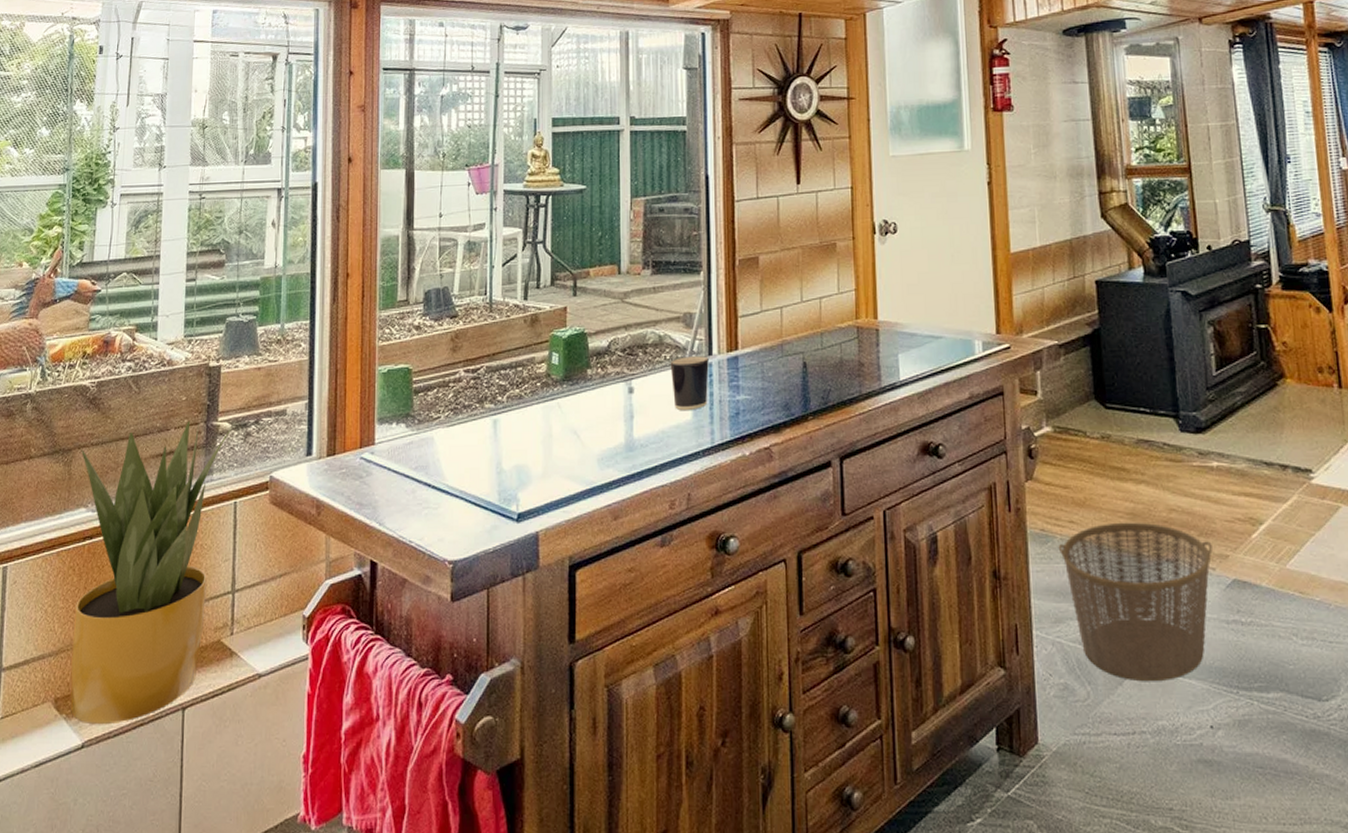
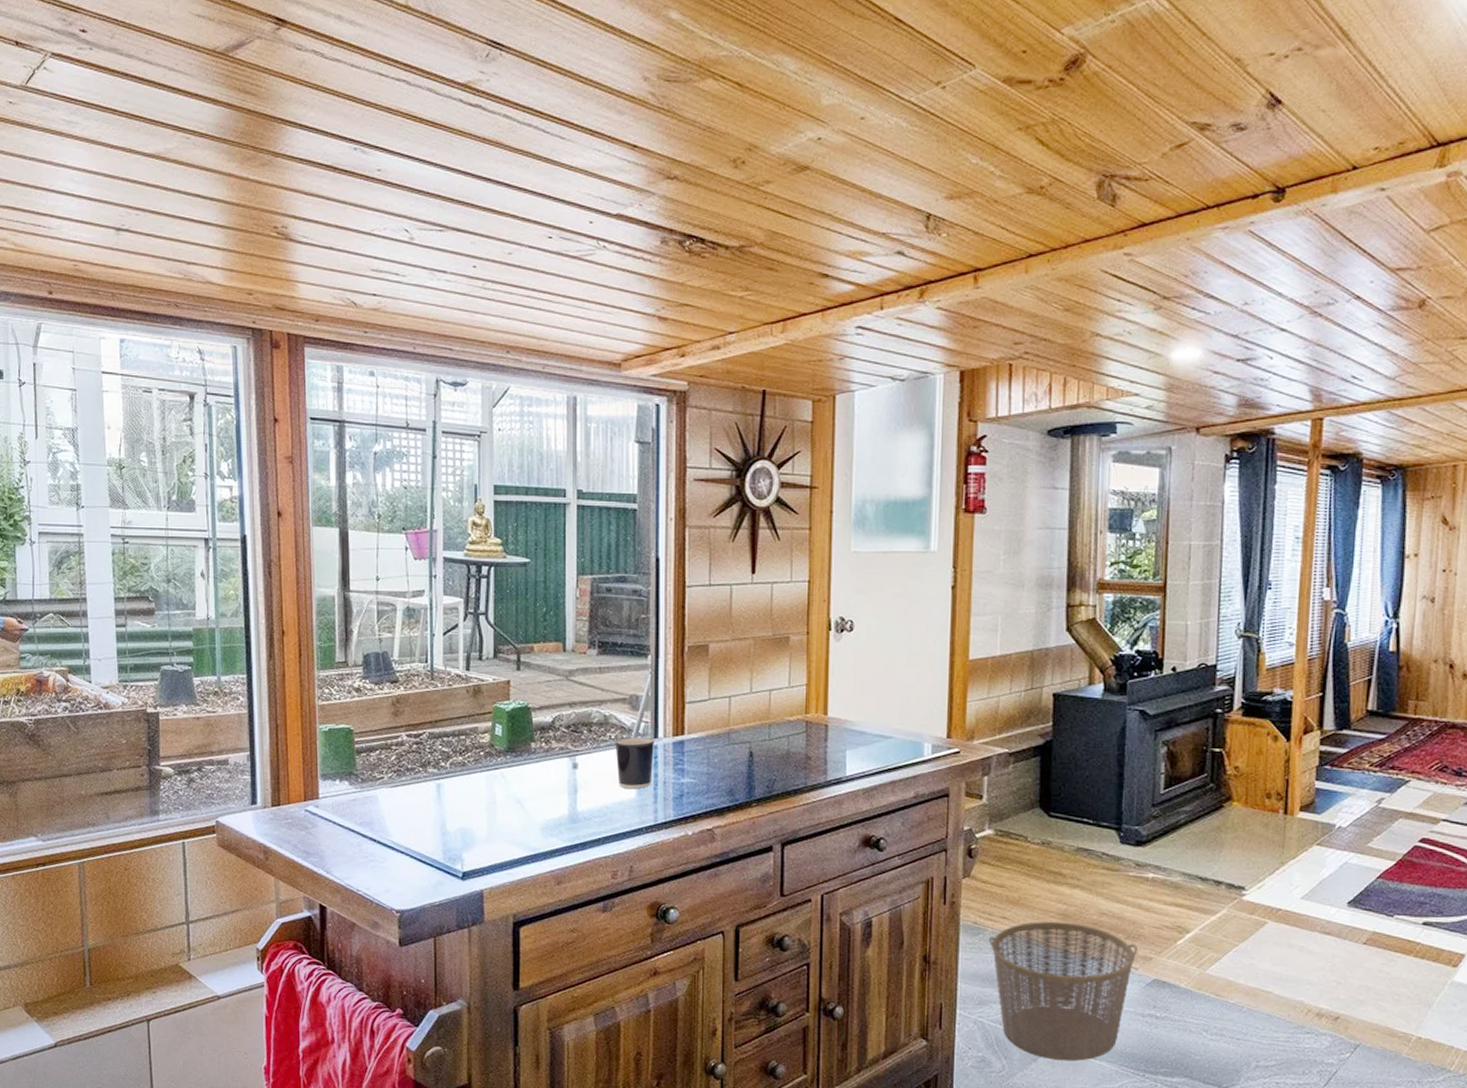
planter: present [70,420,231,725] -> none [26,763,174,1029]

